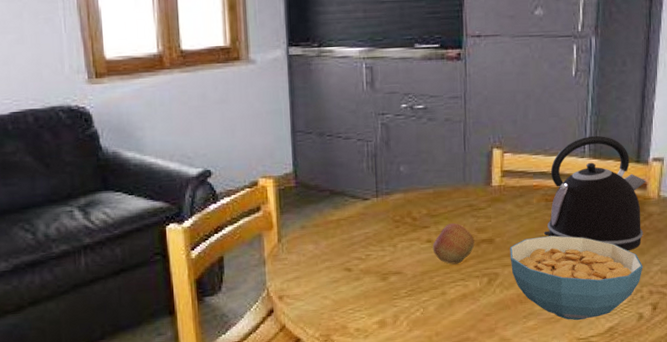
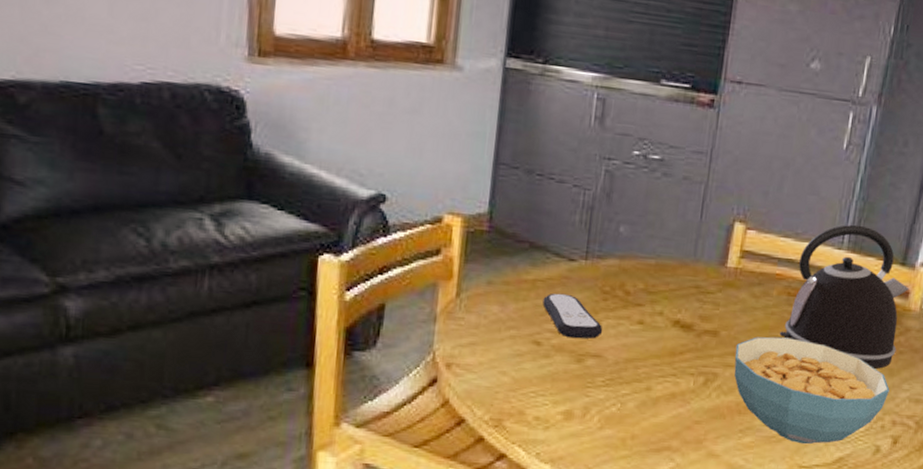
remote control: none [347,227,400,262] -> present [542,293,603,339]
fruit: present [432,223,475,265] -> none [643,305,696,356]

